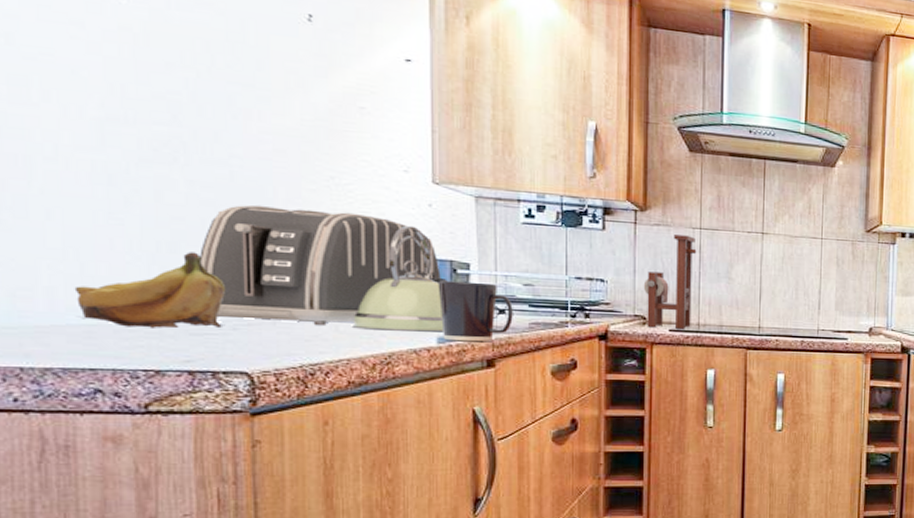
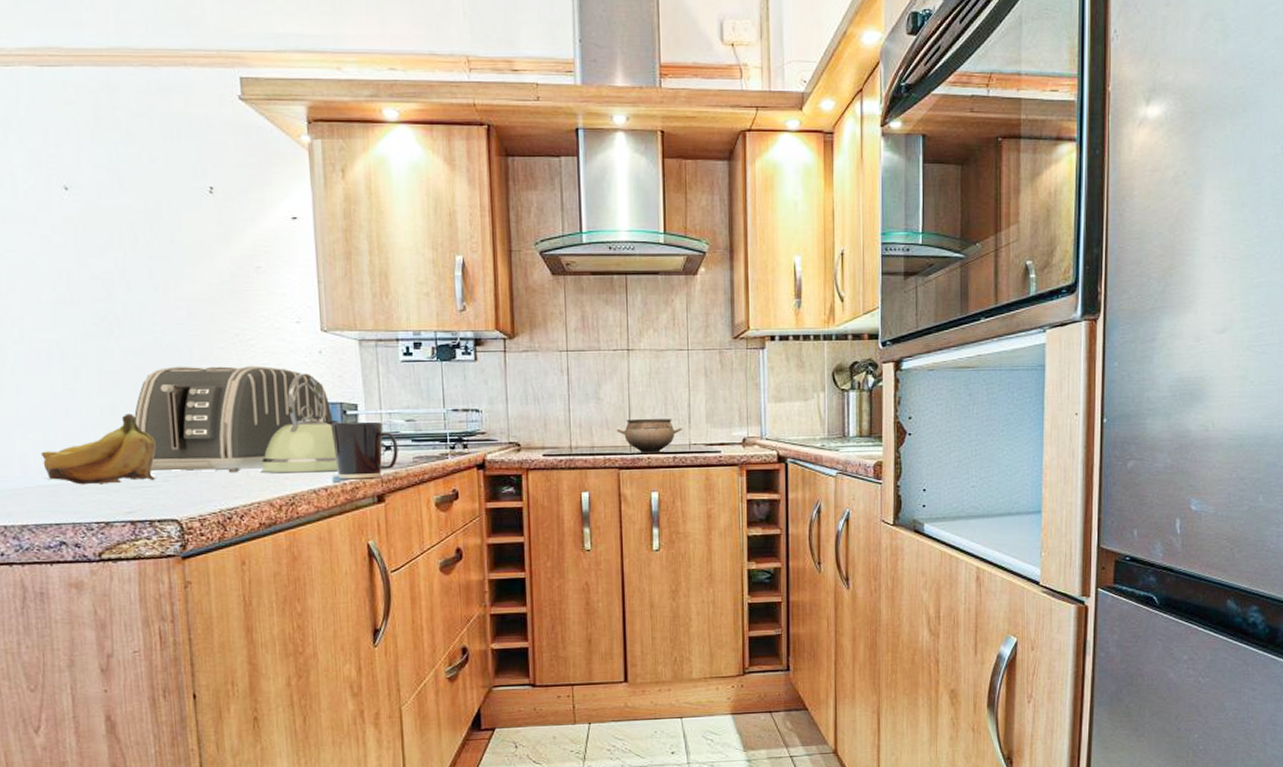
paper towel holder: present [643,235,697,329] -> none [515,359,565,454]
cooking pot: none [746,302,811,336] -> present [616,419,682,453]

